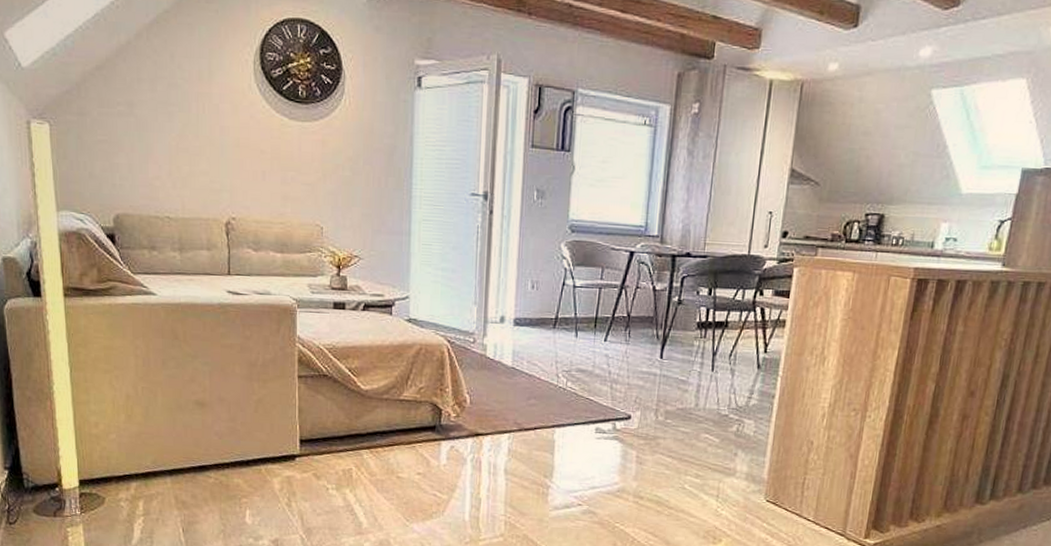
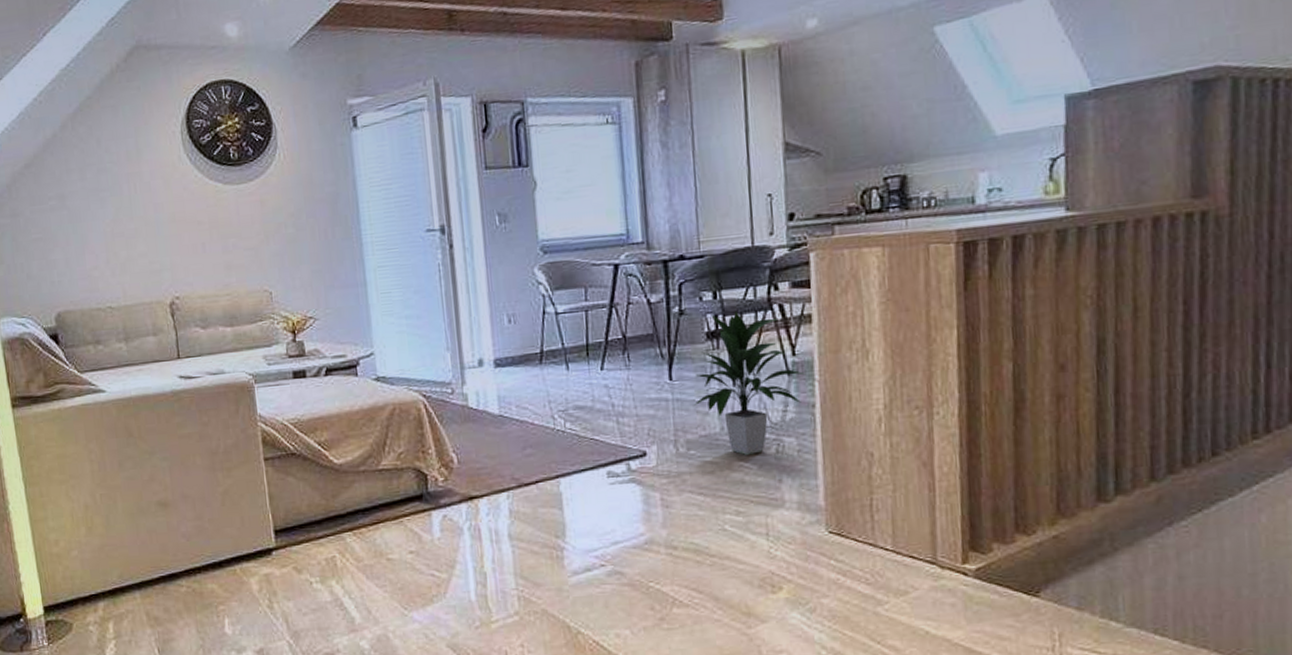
indoor plant: none [677,306,773,430] -> present [694,311,807,455]

